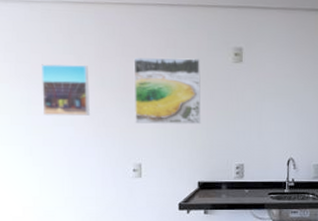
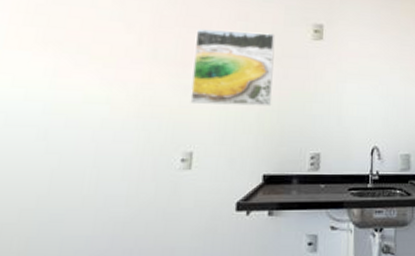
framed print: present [40,63,90,116] -> none [71,31,139,93]

